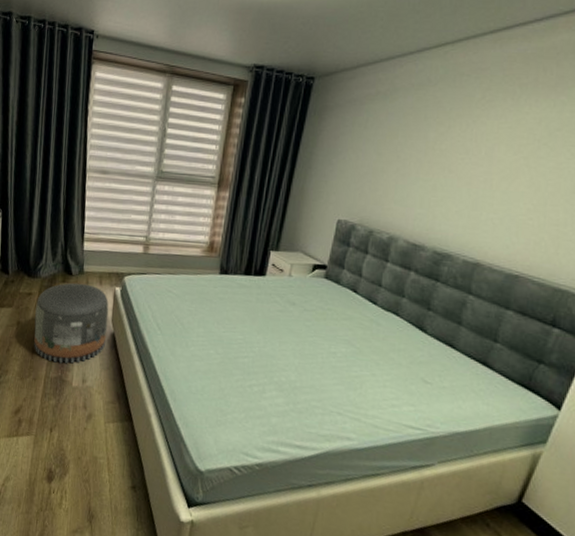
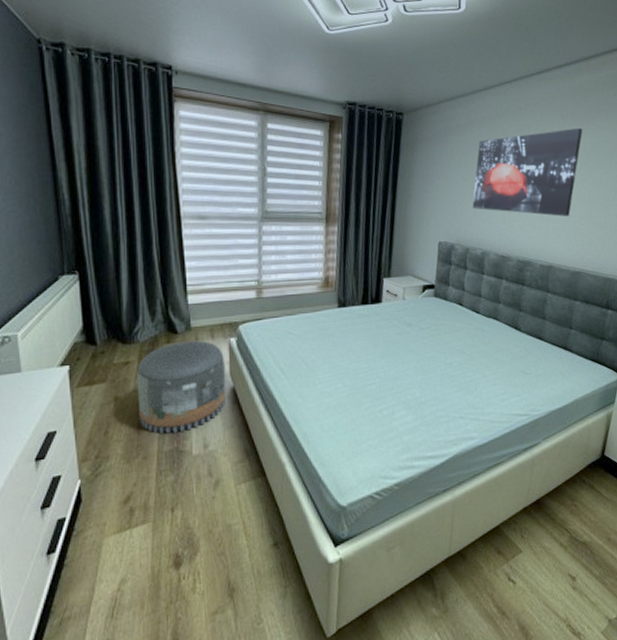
wall art: none [383,99,549,207] -> present [472,127,583,216]

